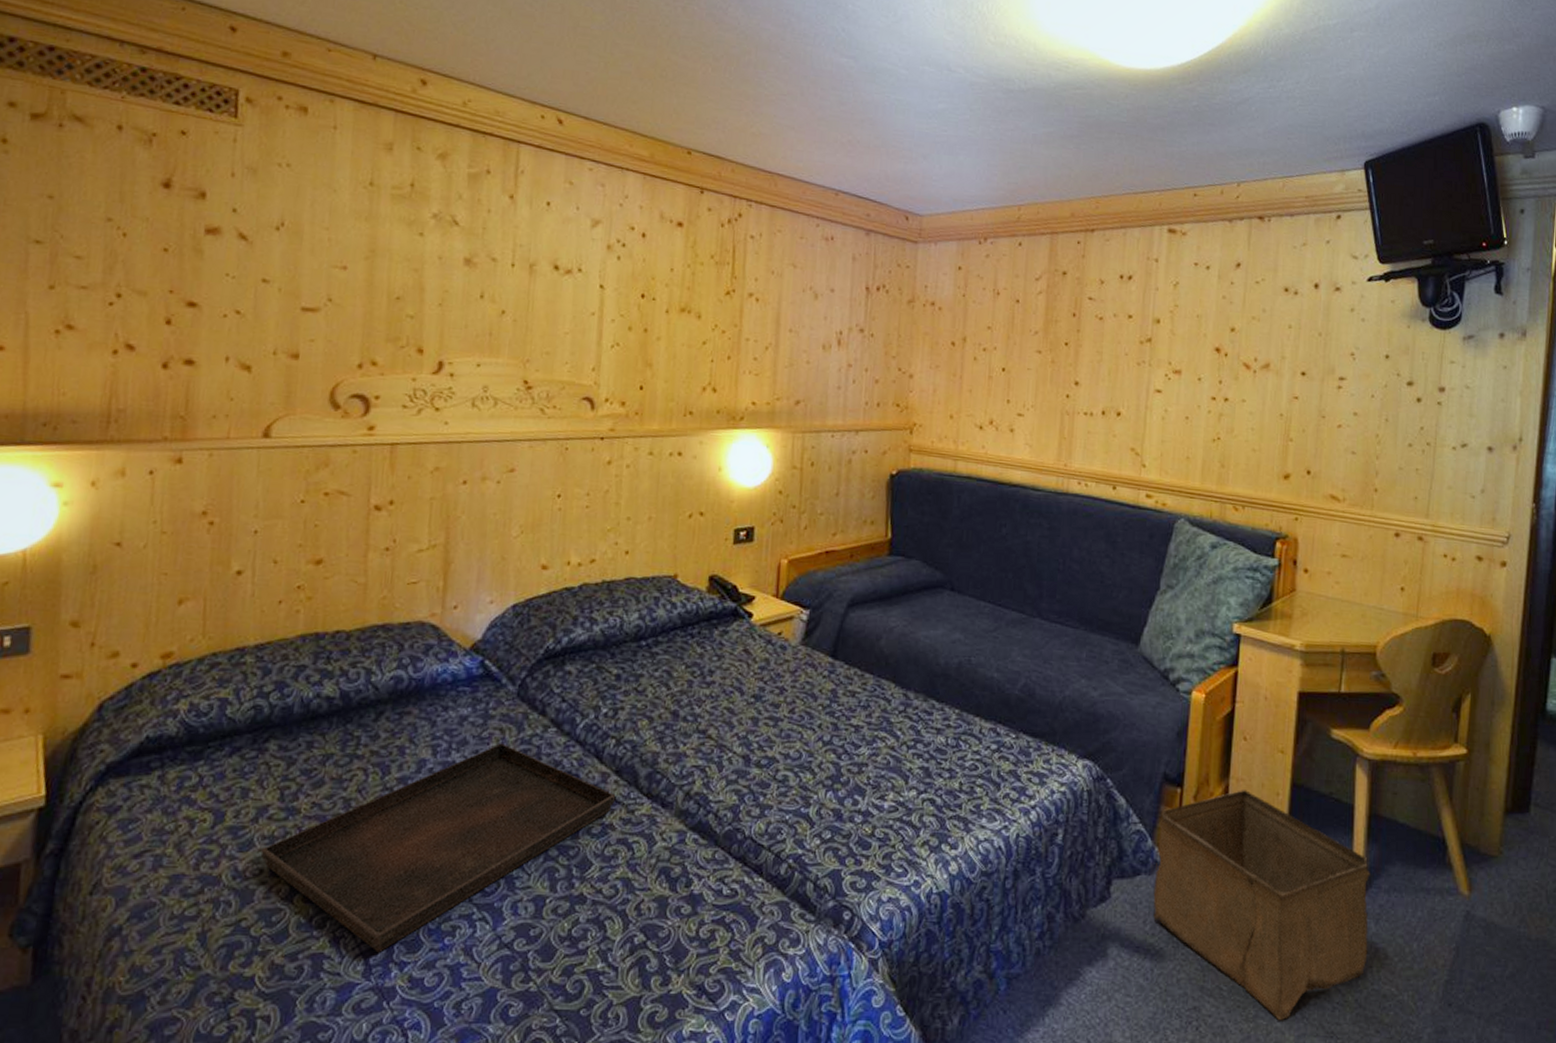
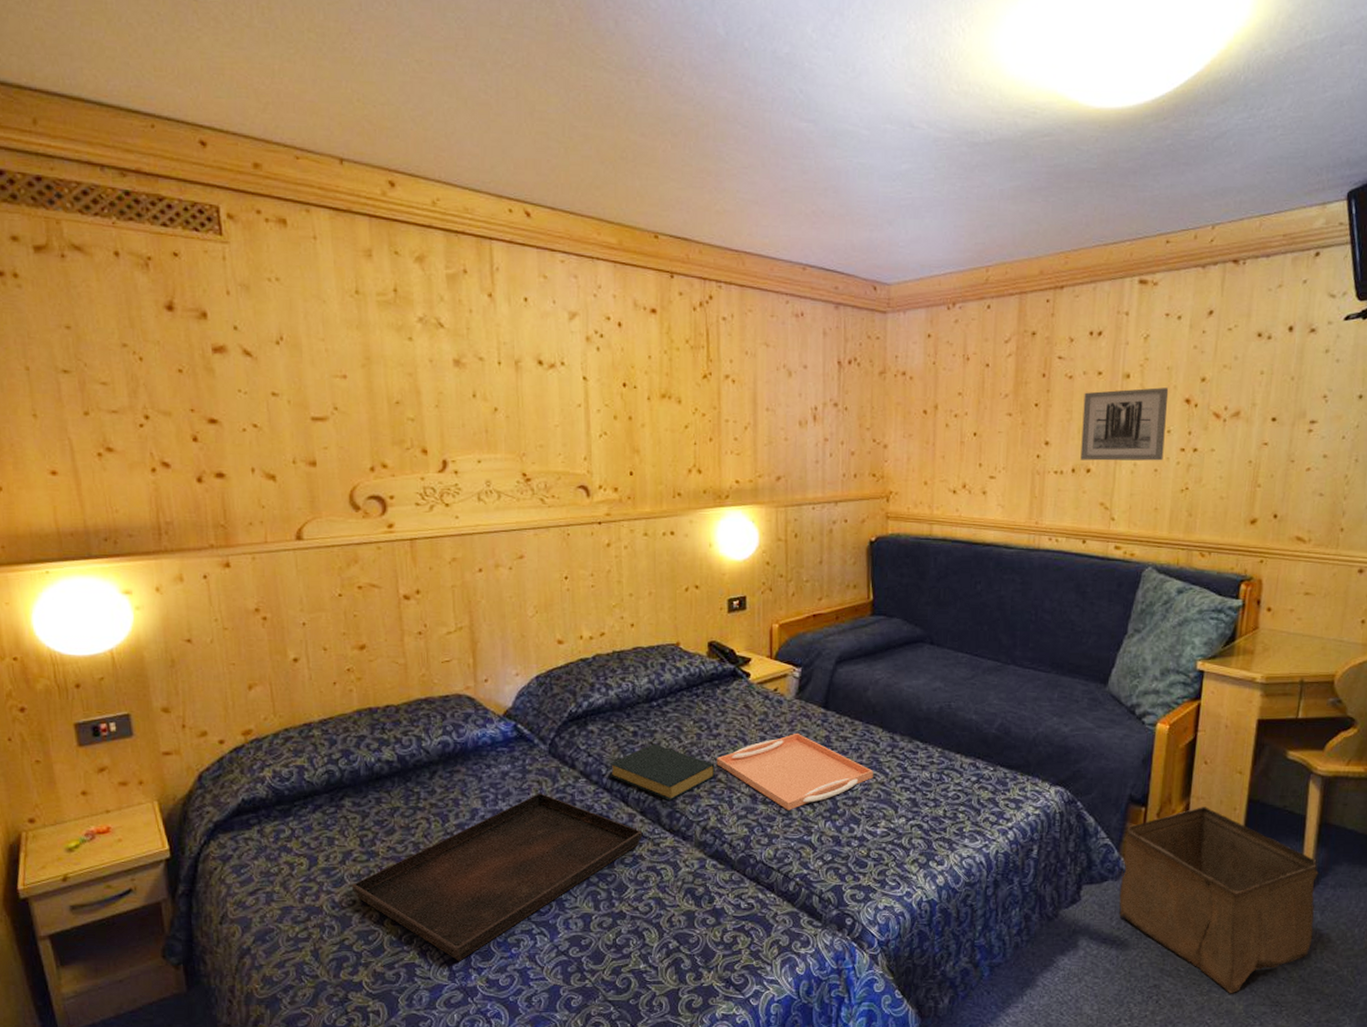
hardback book: none [584,689,706,759] -> present [609,743,715,800]
serving tray: none [707,684,883,776] -> present [716,732,873,810]
wall art: none [1111,334,1199,409] -> present [1080,387,1169,461]

